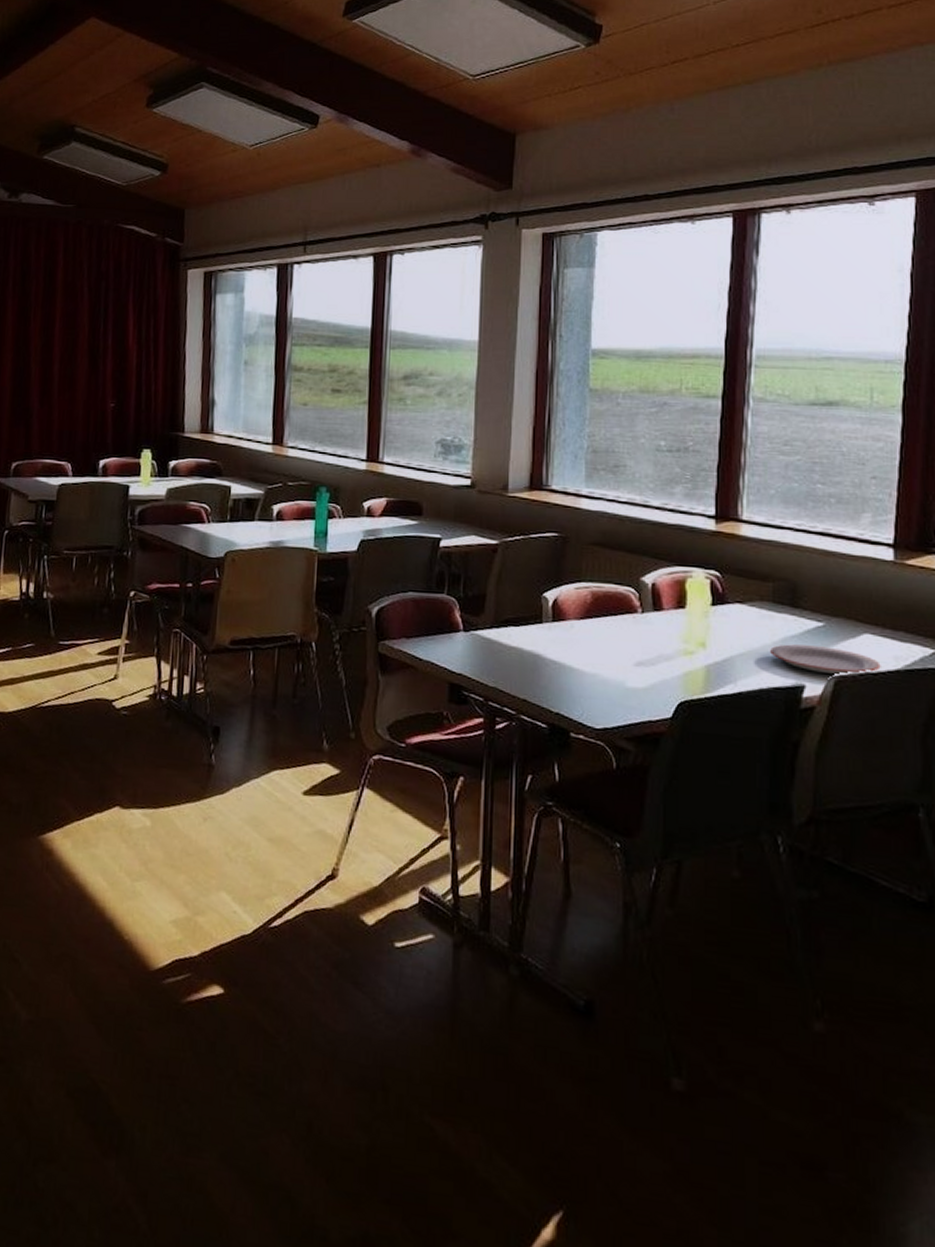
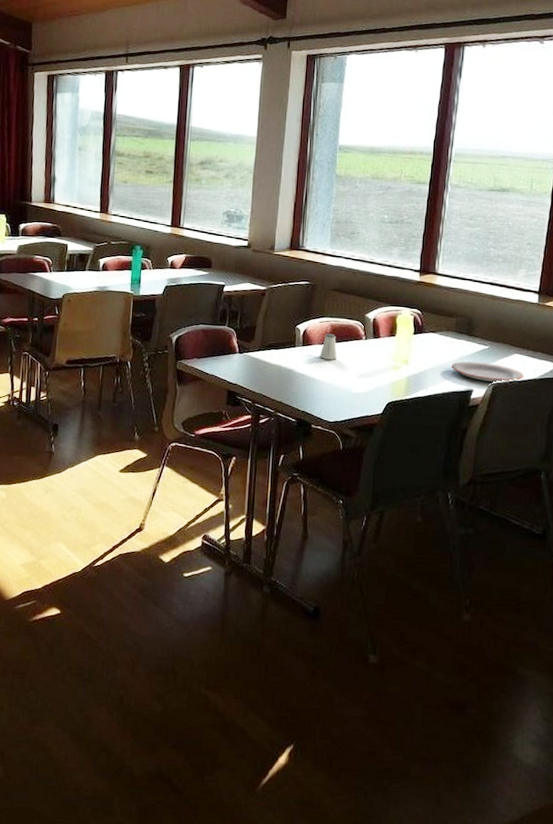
saltshaker: none [577,603,603,641] -> present [319,333,338,360]

